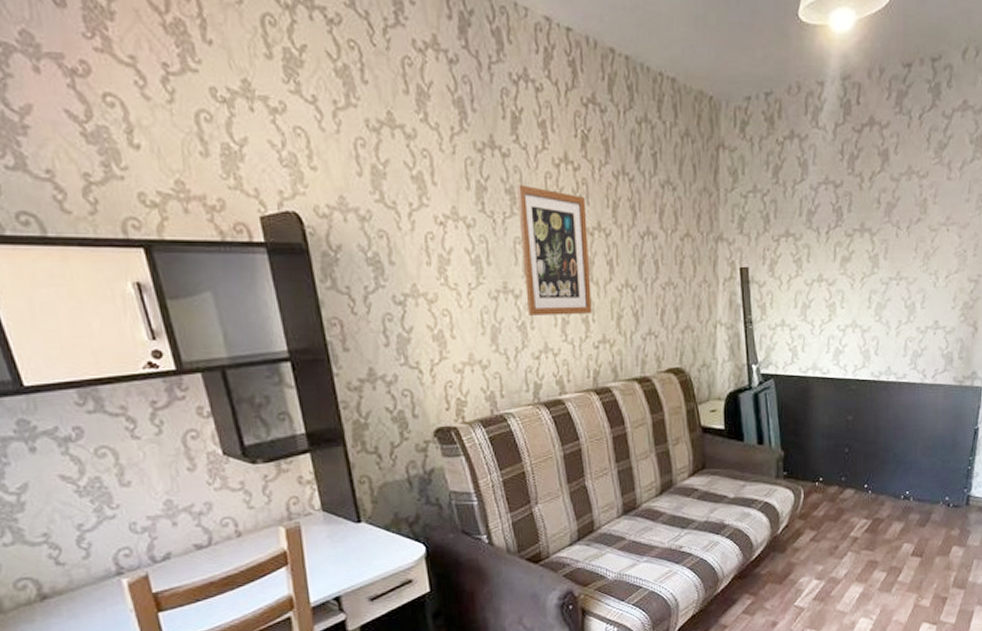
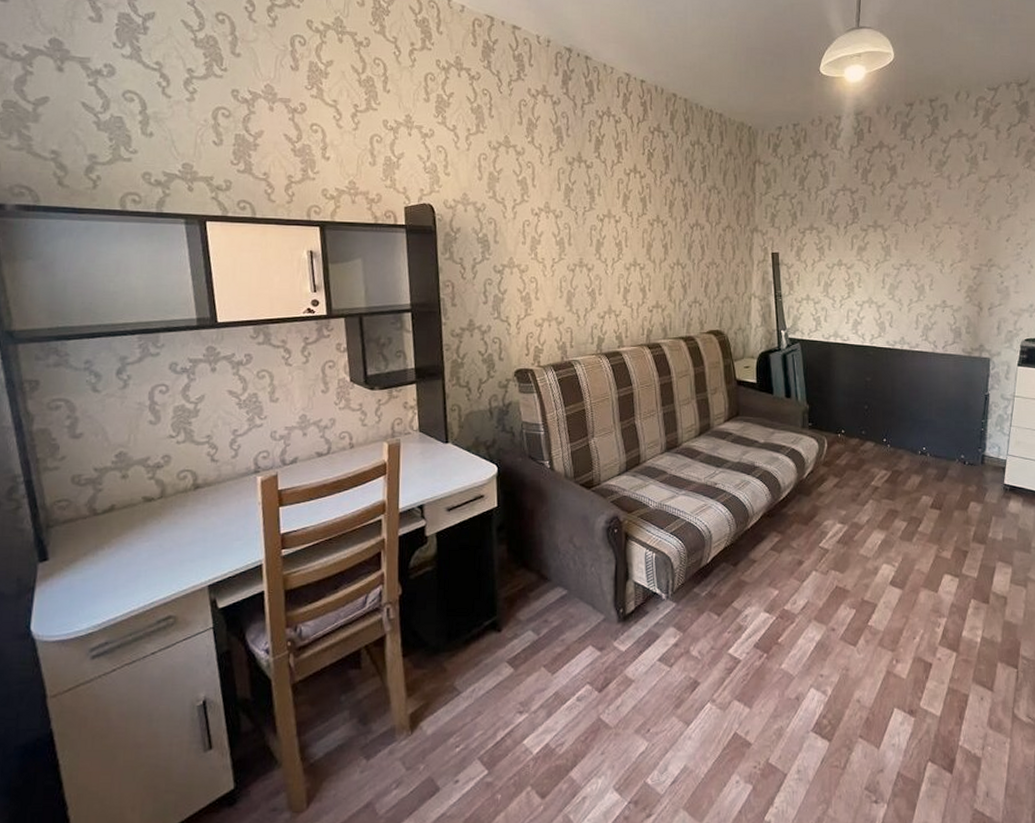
wall art: present [516,184,592,316] -> none [595,187,649,285]

